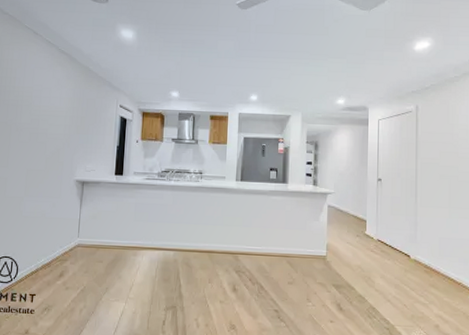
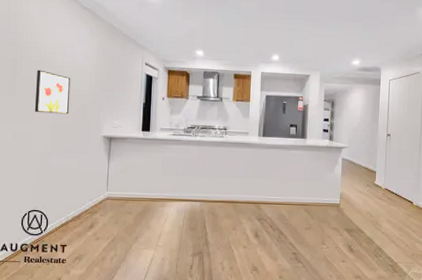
wall art: none [9,113,46,158] -> present [34,69,71,114]

